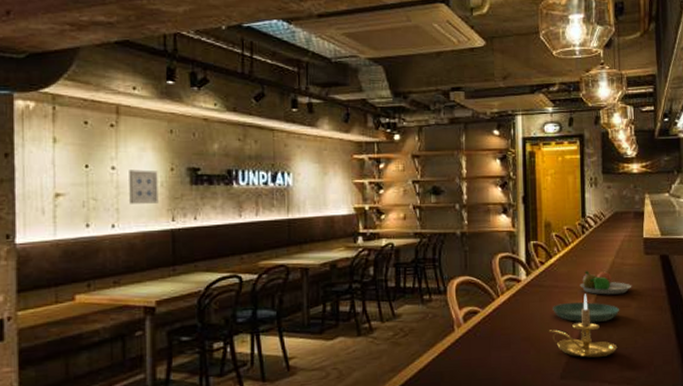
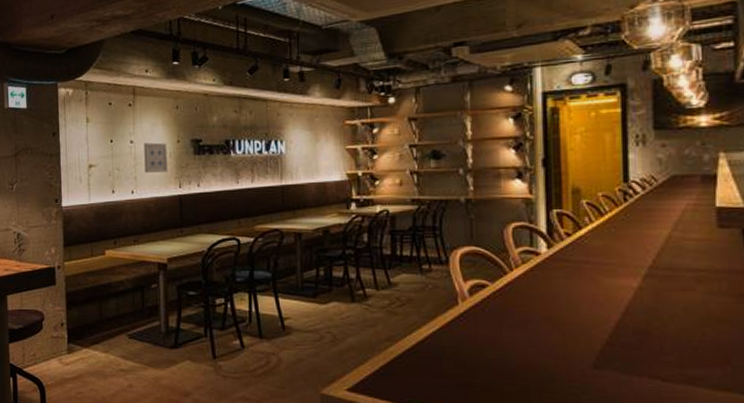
candle holder: present [548,293,617,358] -> none [577,272,674,349]
saucer: present [553,302,620,323] -> none [583,282,679,306]
fruit bowl: present [580,271,631,295] -> none [620,245,696,275]

